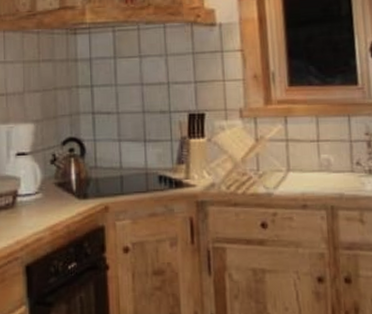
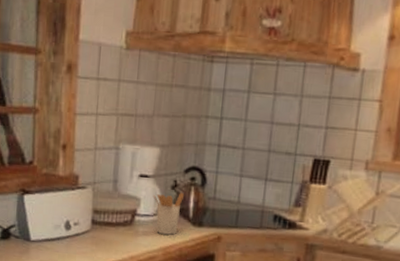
utensil holder: none [32,165,64,212] -> present [153,192,184,235]

